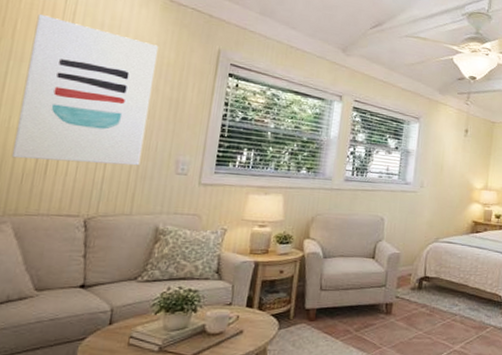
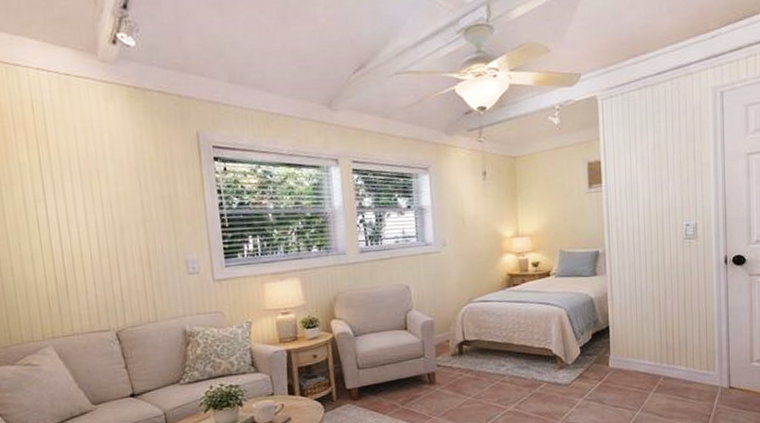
wall art: present [11,13,159,166] -> none [11,130,152,284]

